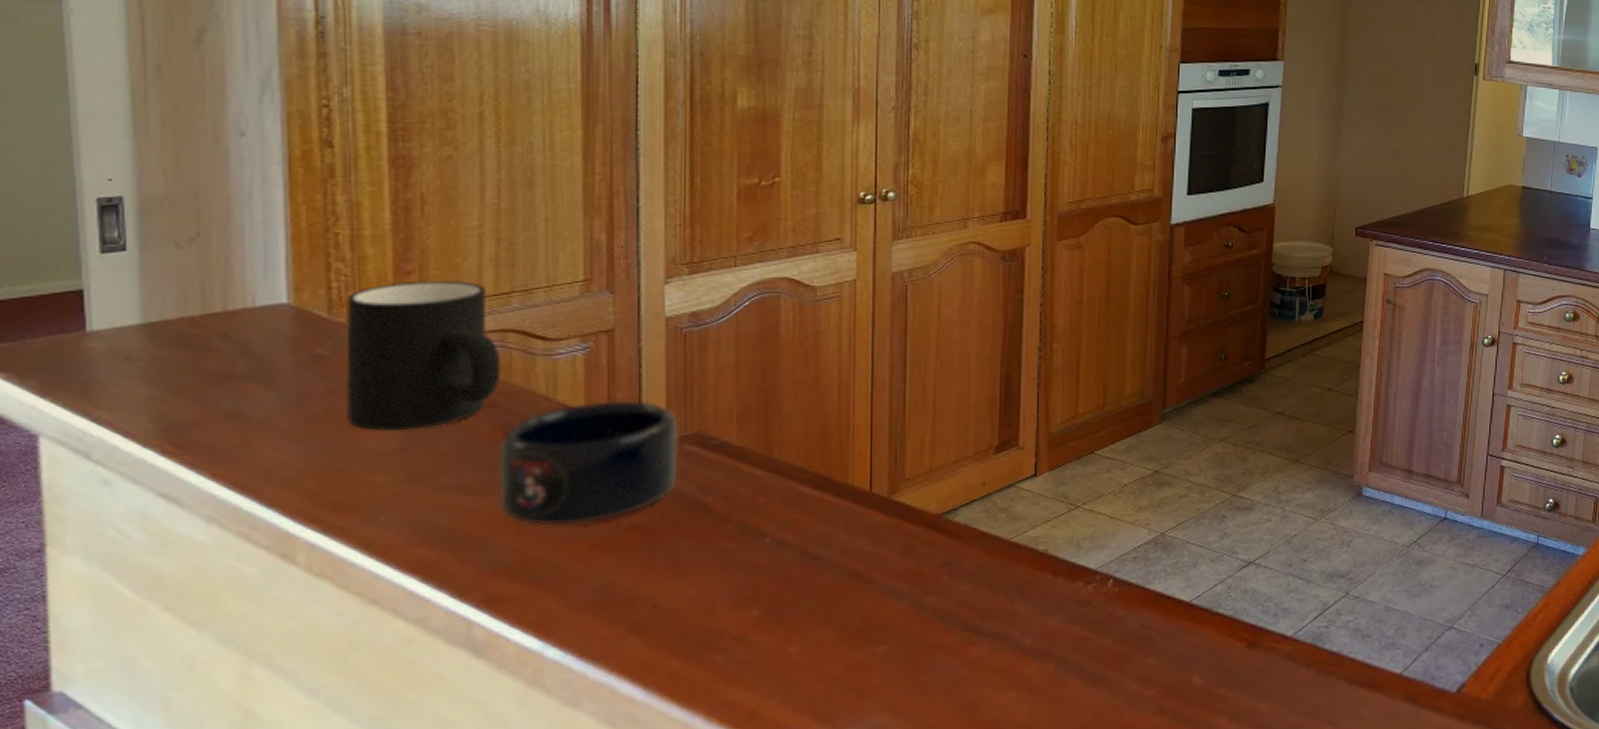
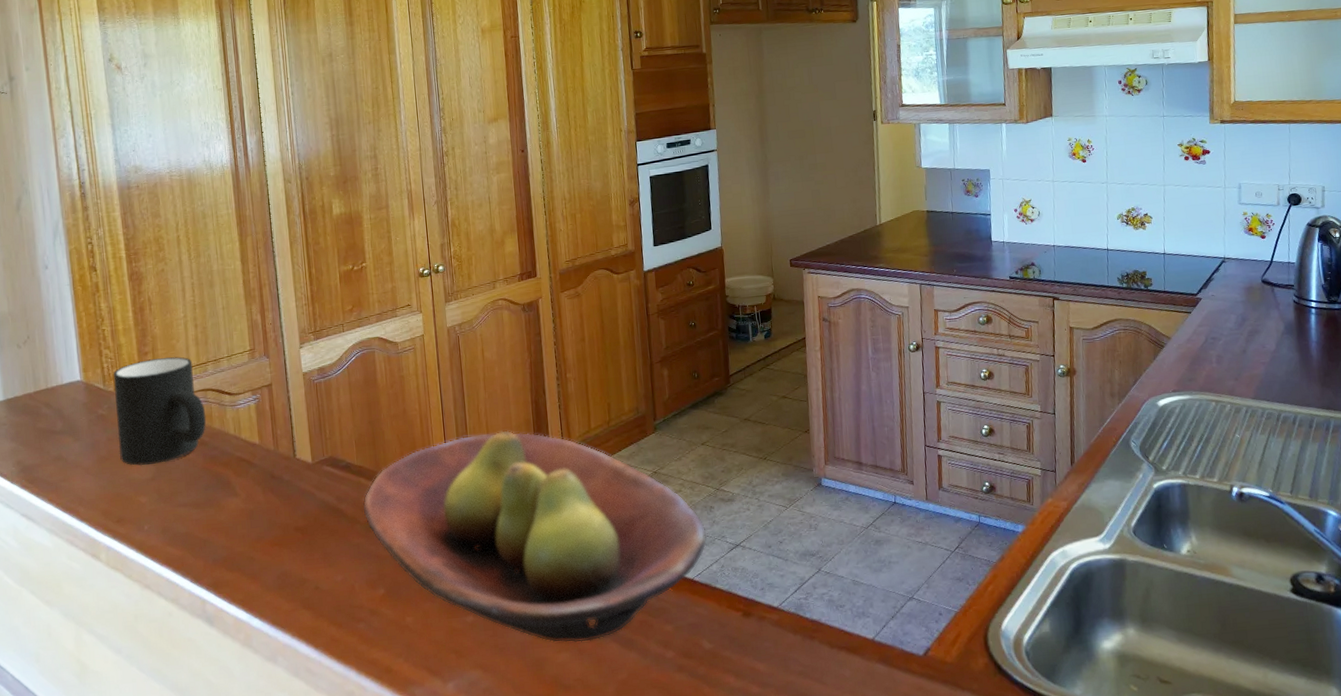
mug: present [499,400,678,527] -> none [210,435,322,530]
fruit bowl: none [739,410,1214,680] -> present [362,430,707,643]

